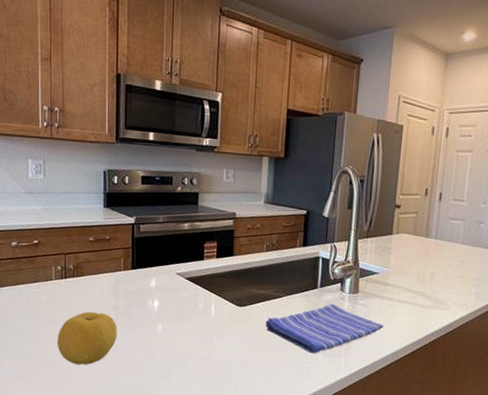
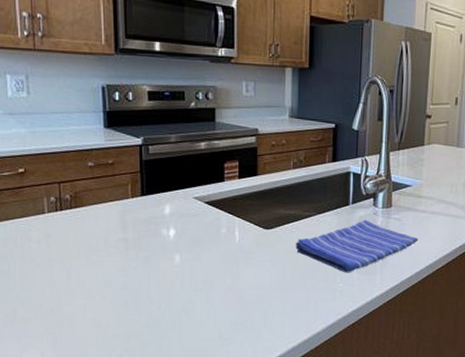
fruit: present [57,311,117,365] -> none [55,246,127,306]

